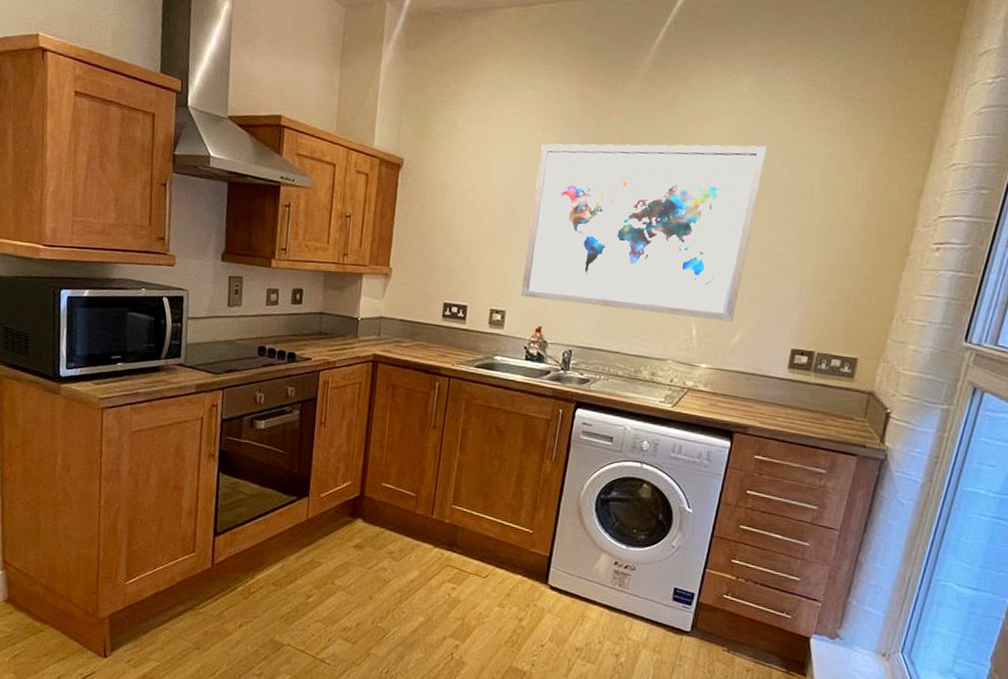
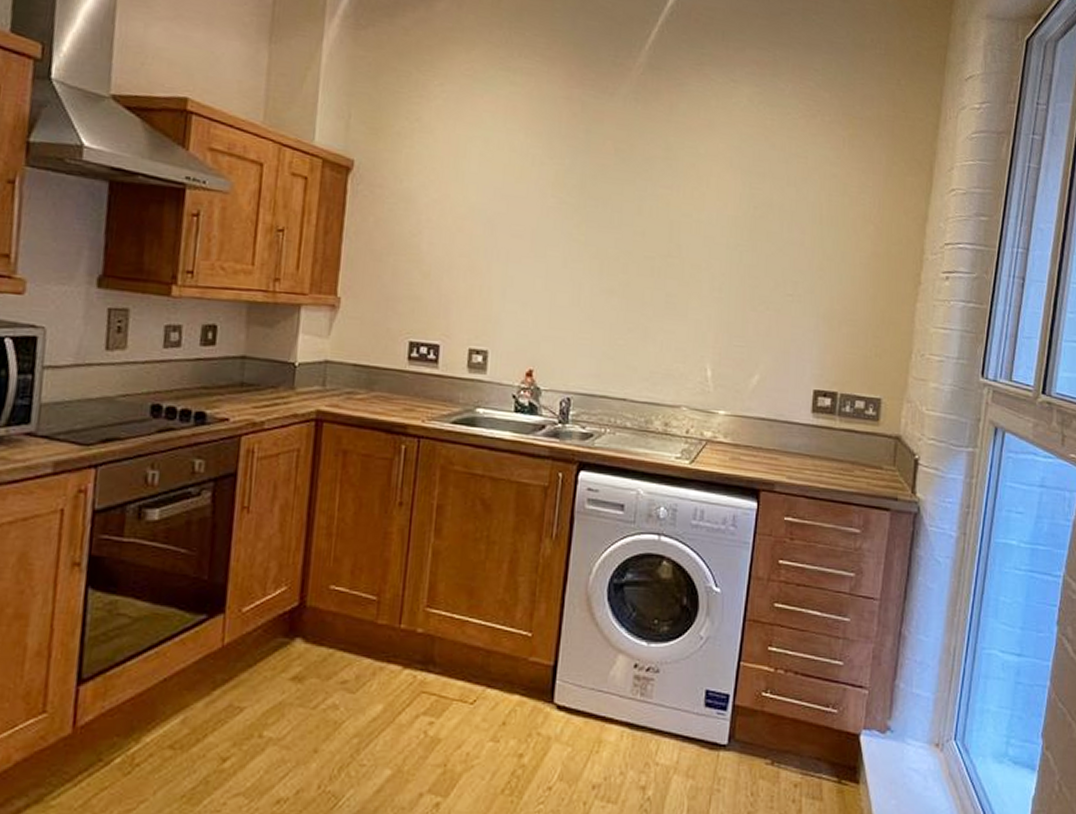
wall art: present [520,143,767,322] -> none [505,149,772,360]

